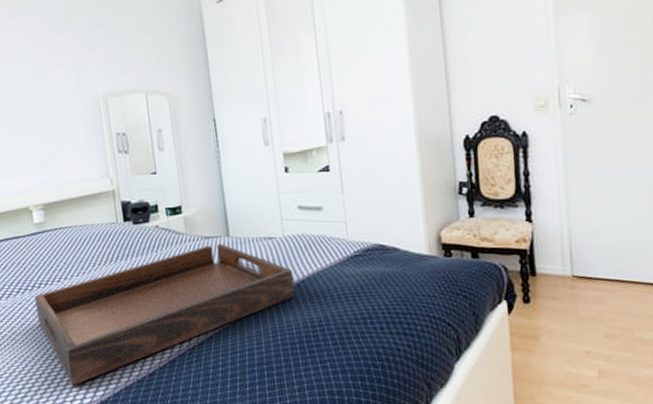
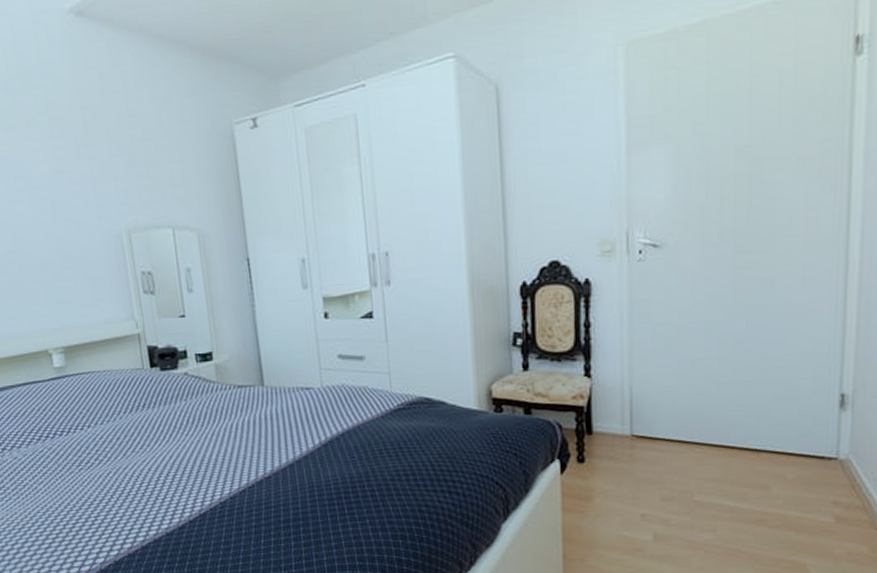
serving tray: present [34,243,295,386] -> none [56,392,334,538]

